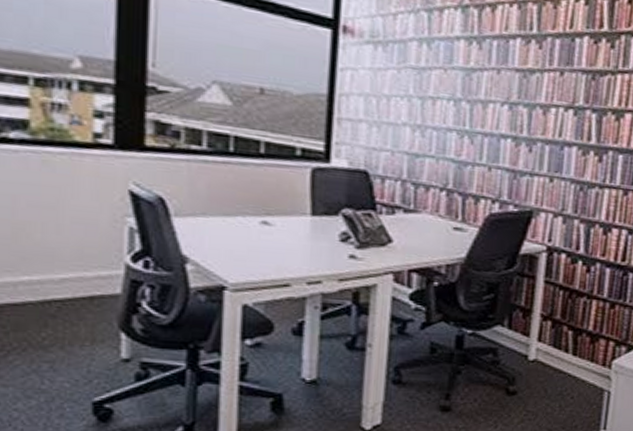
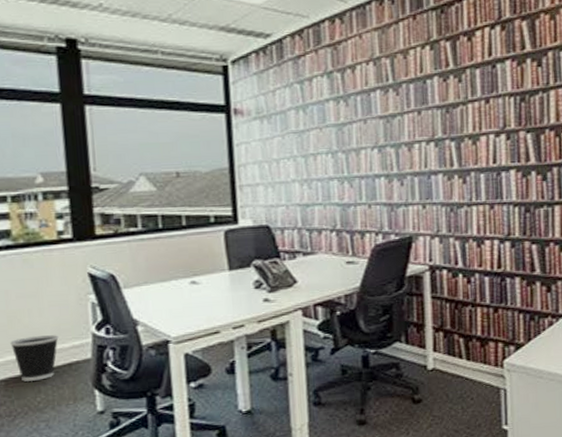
wastebasket: none [12,256,80,312] -> present [10,335,59,382]

